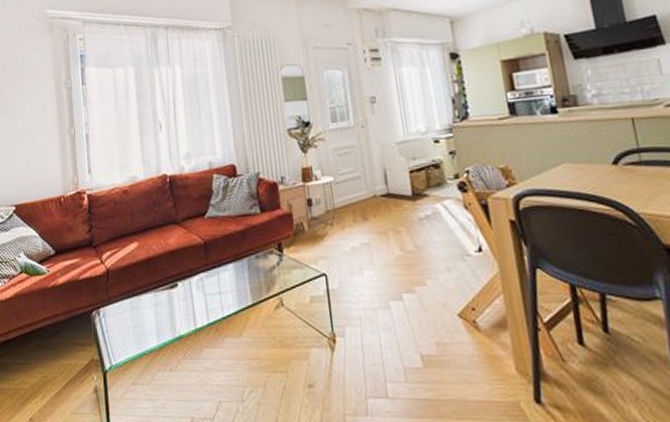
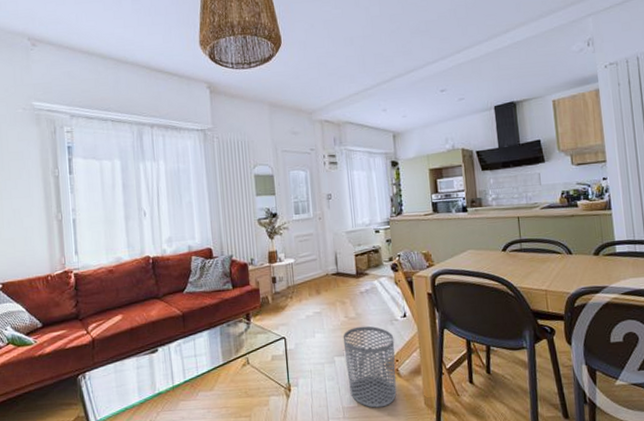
waste bin: none [399,262,476,371] -> present [343,326,397,408]

